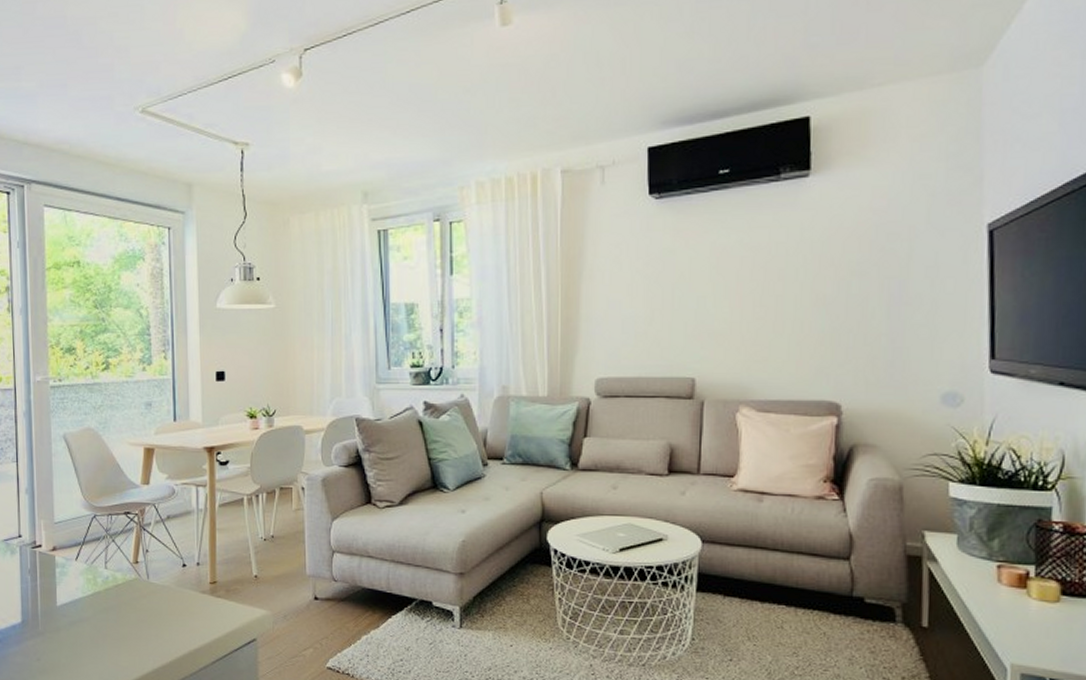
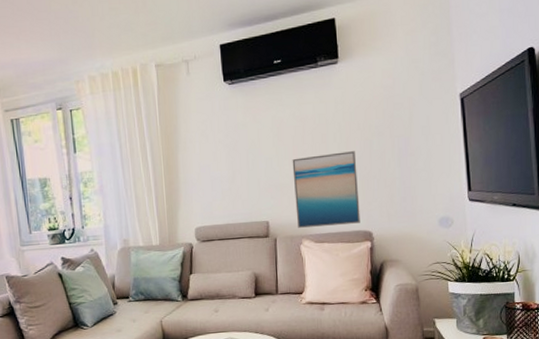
wall art: none [733,294,826,391] -> present [292,151,360,228]

